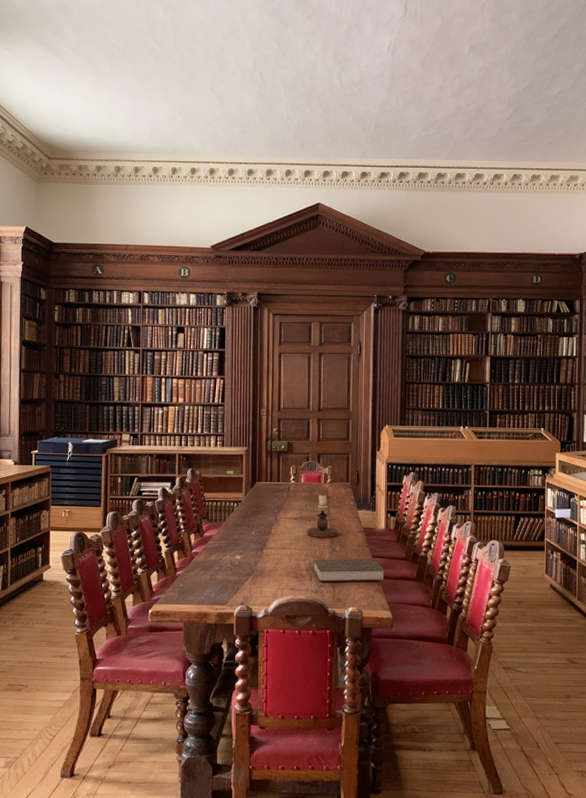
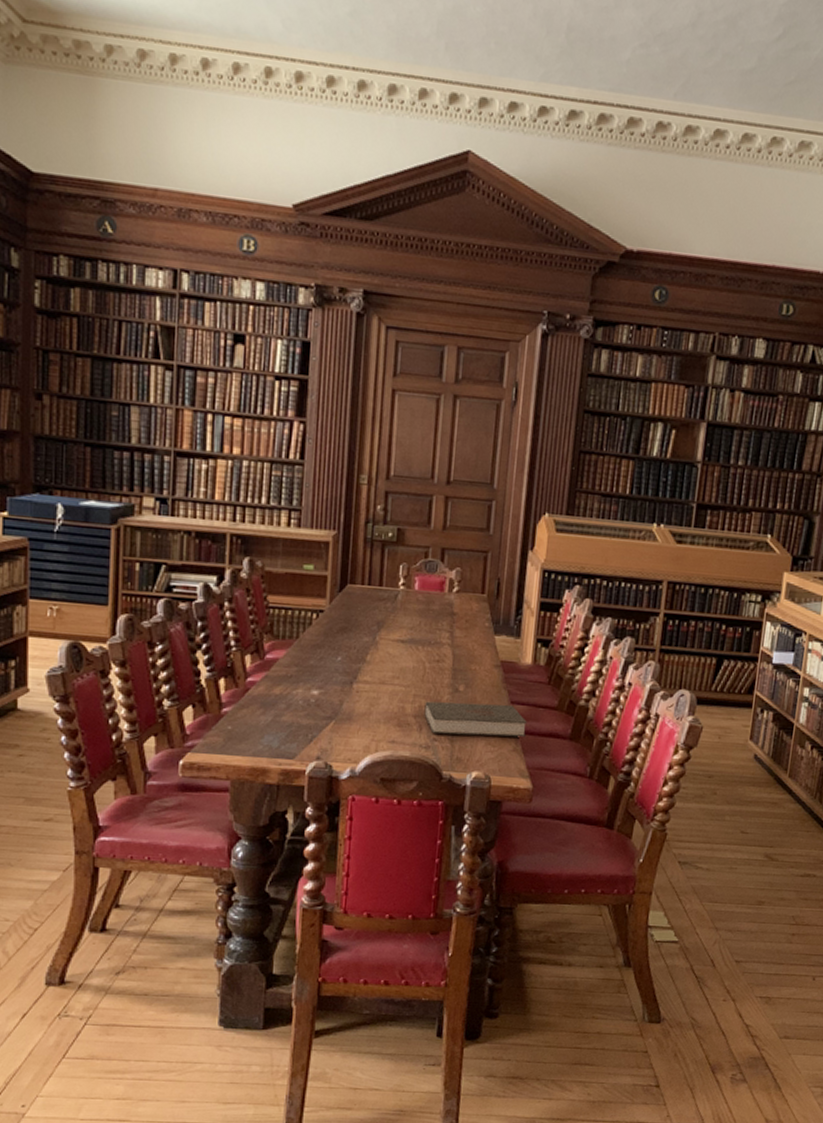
candlestick: present [307,495,337,537] -> none [419,609,463,672]

